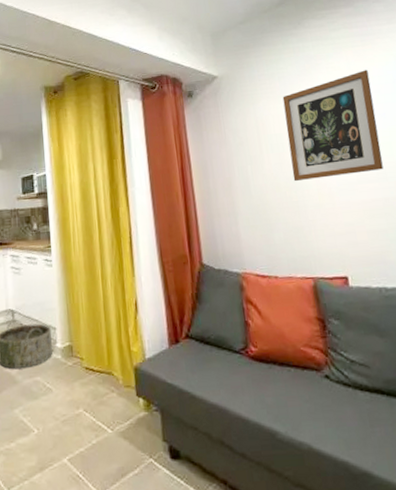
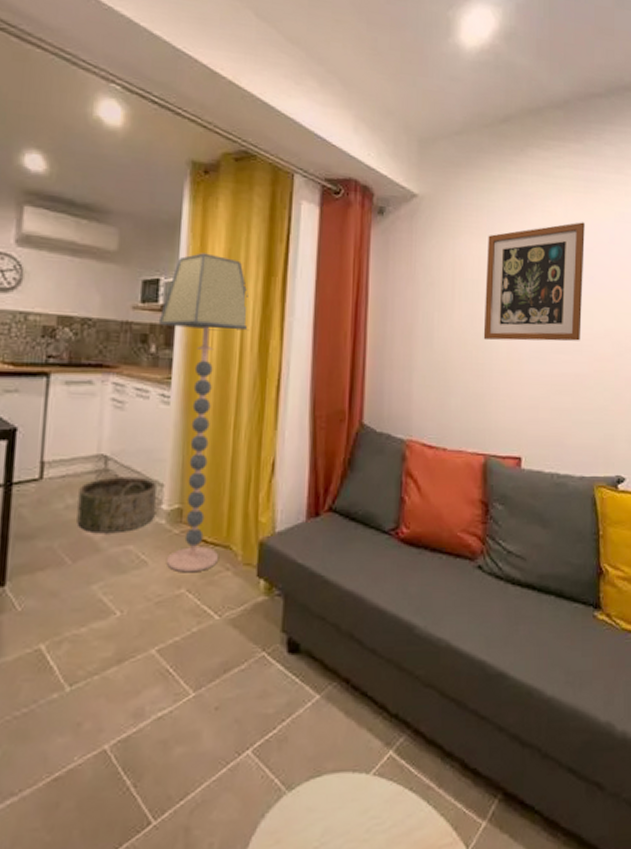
floor lamp: none [36,150,105,396] -> present [158,253,250,573]

